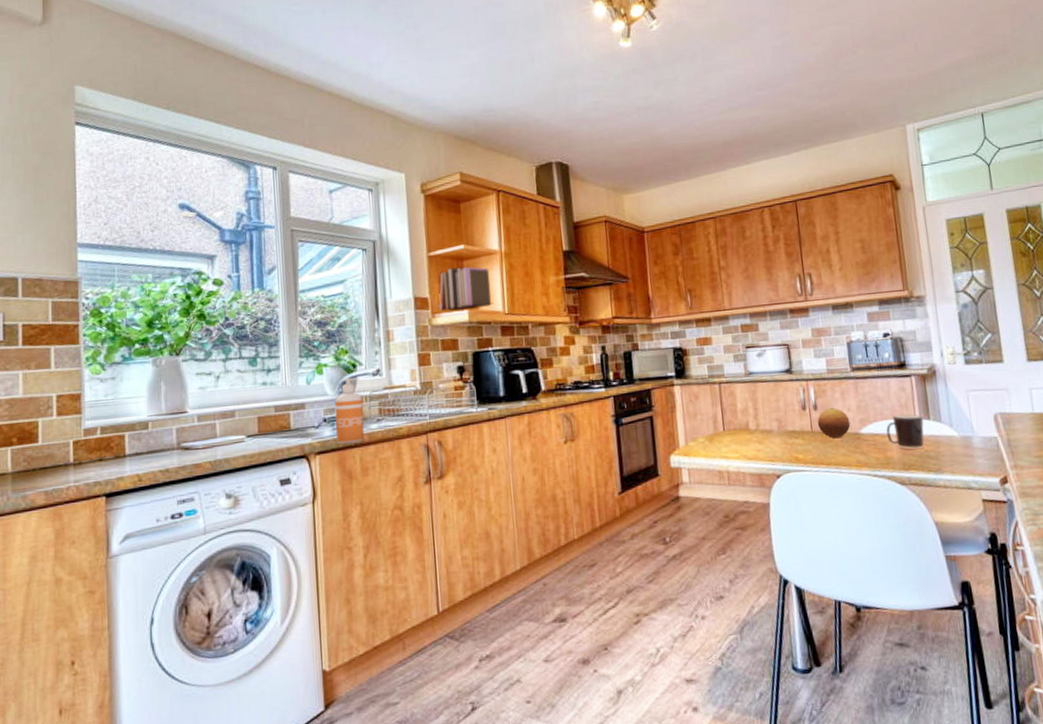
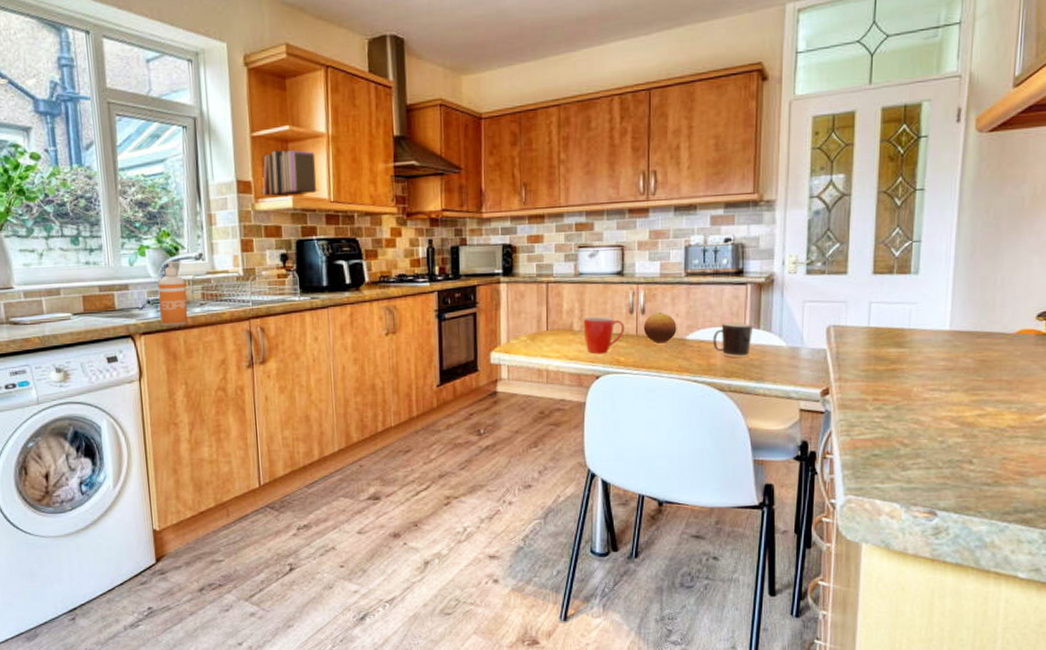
mug: none [758,414,800,453] -> present [583,317,625,354]

